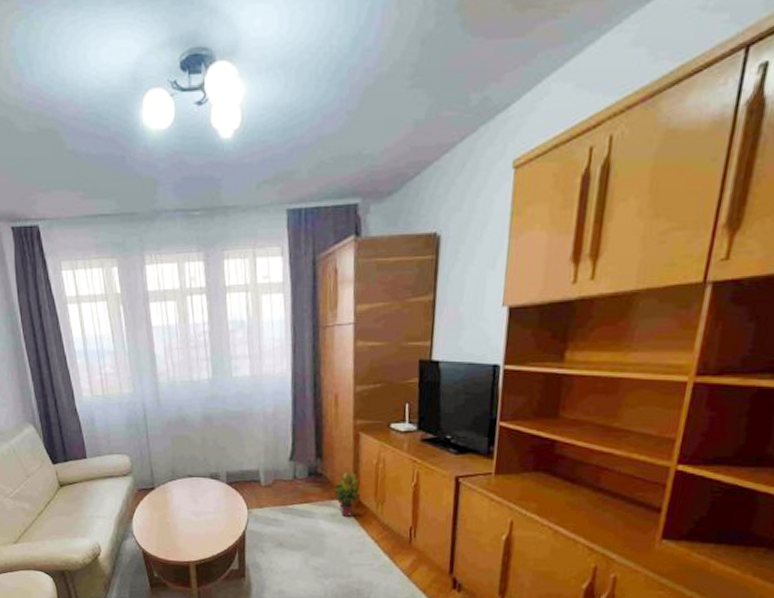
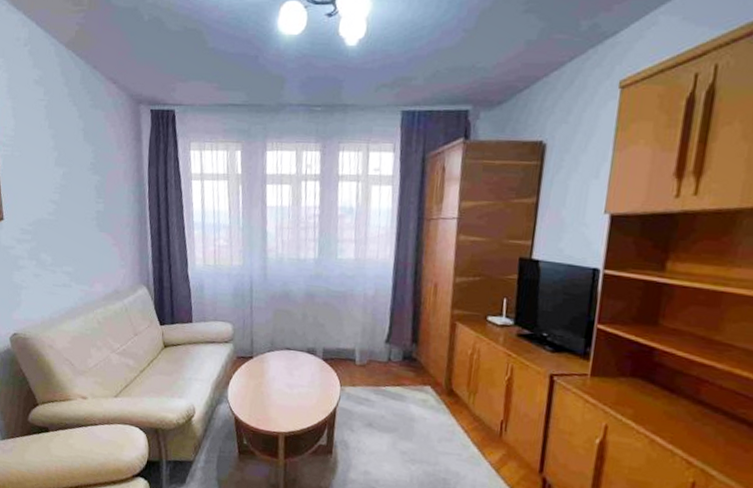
potted plant: present [333,472,362,518] -> none [426,359,455,405]

